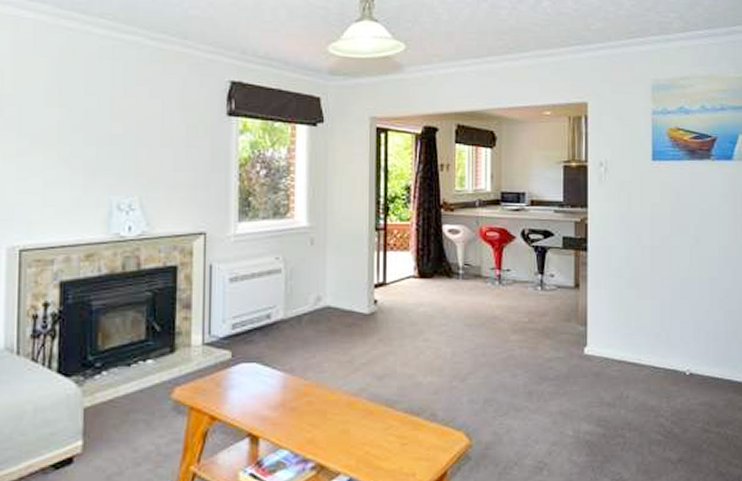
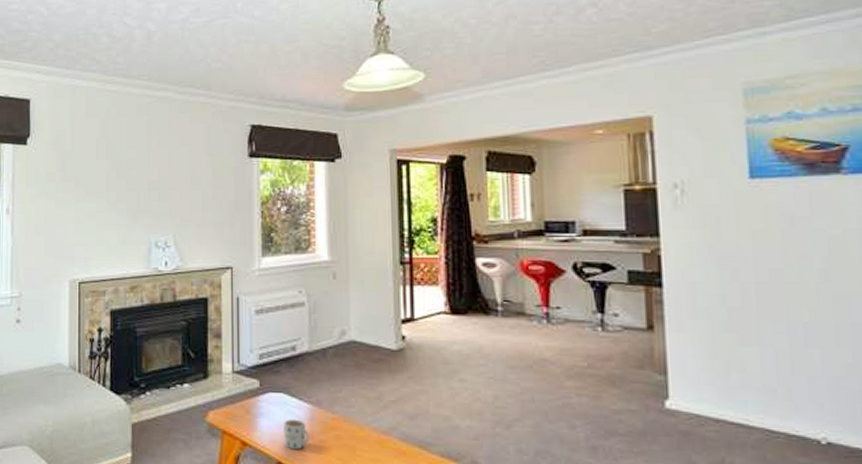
mug: none [255,388,283,419] -> present [284,419,311,449]

